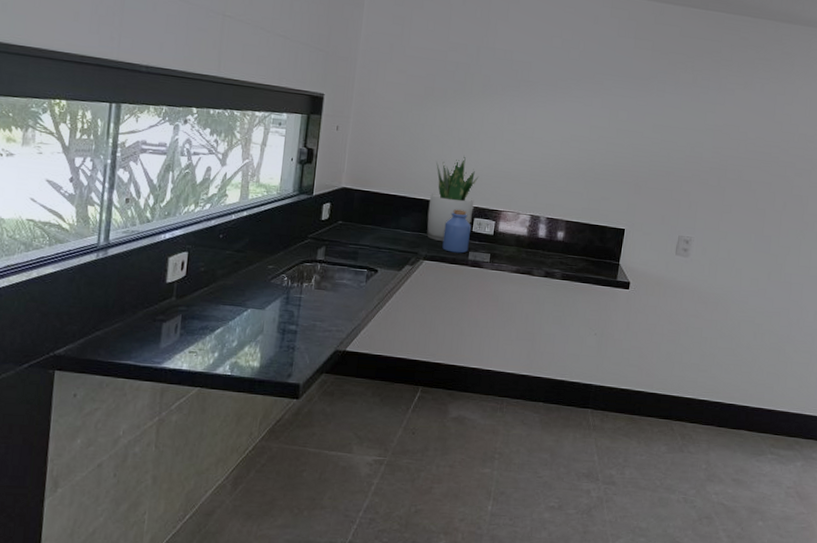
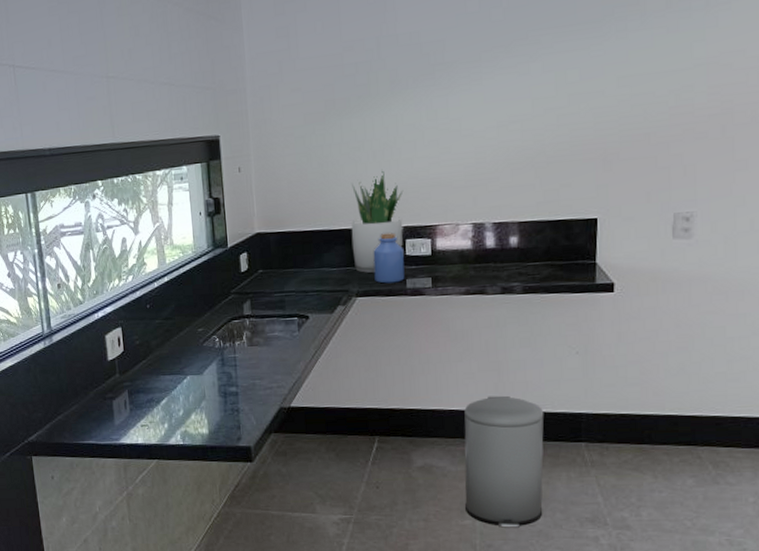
pedal bin: none [487,361,563,478] -> present [464,395,545,528]

